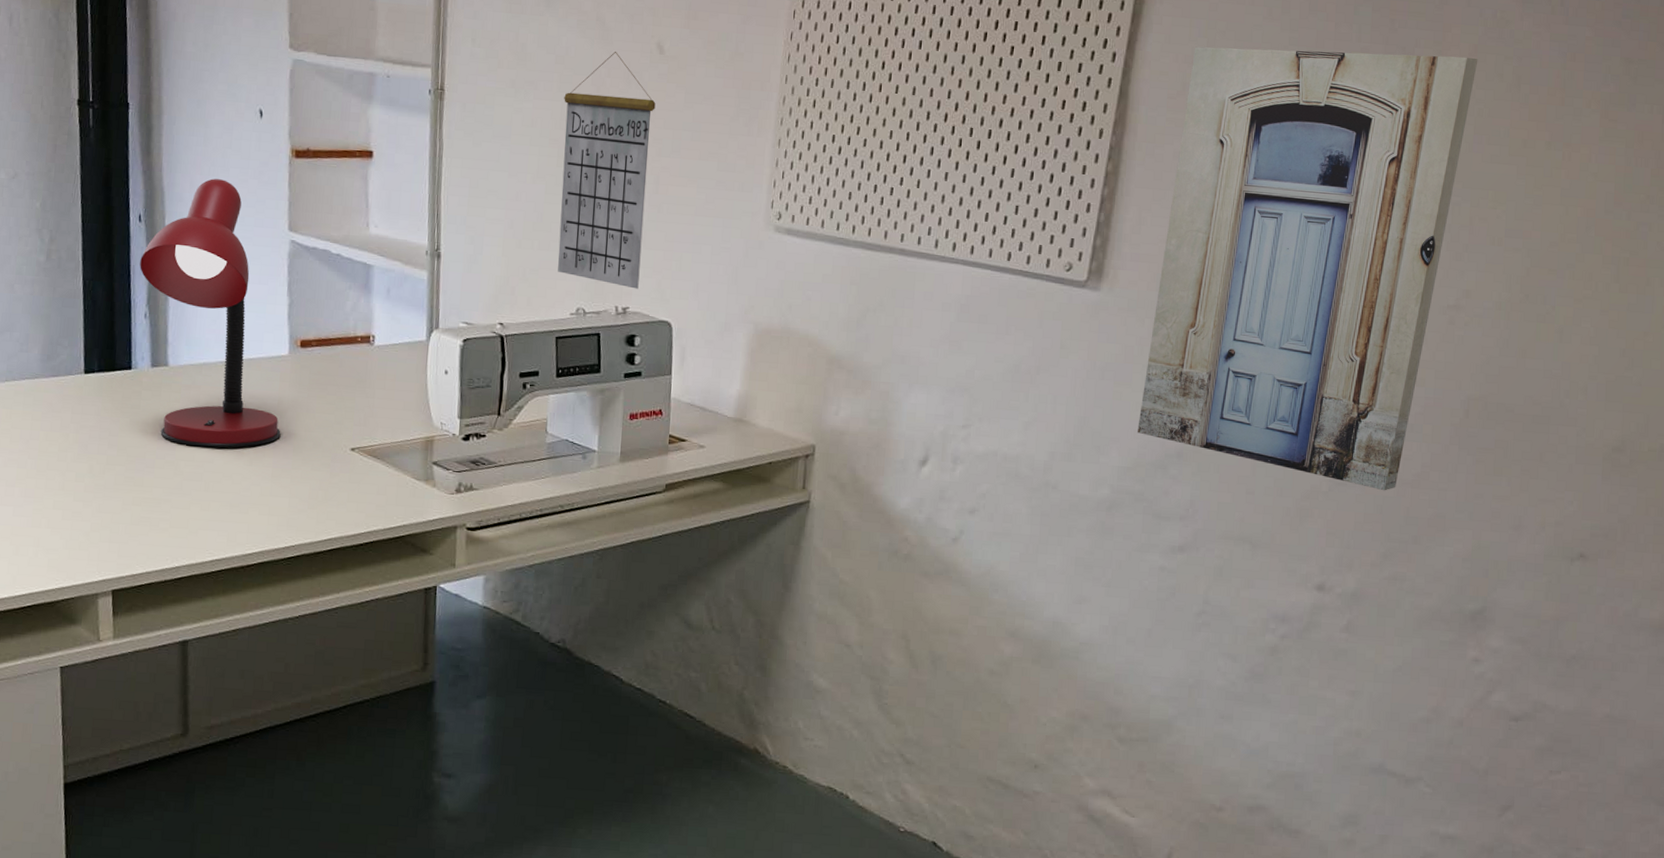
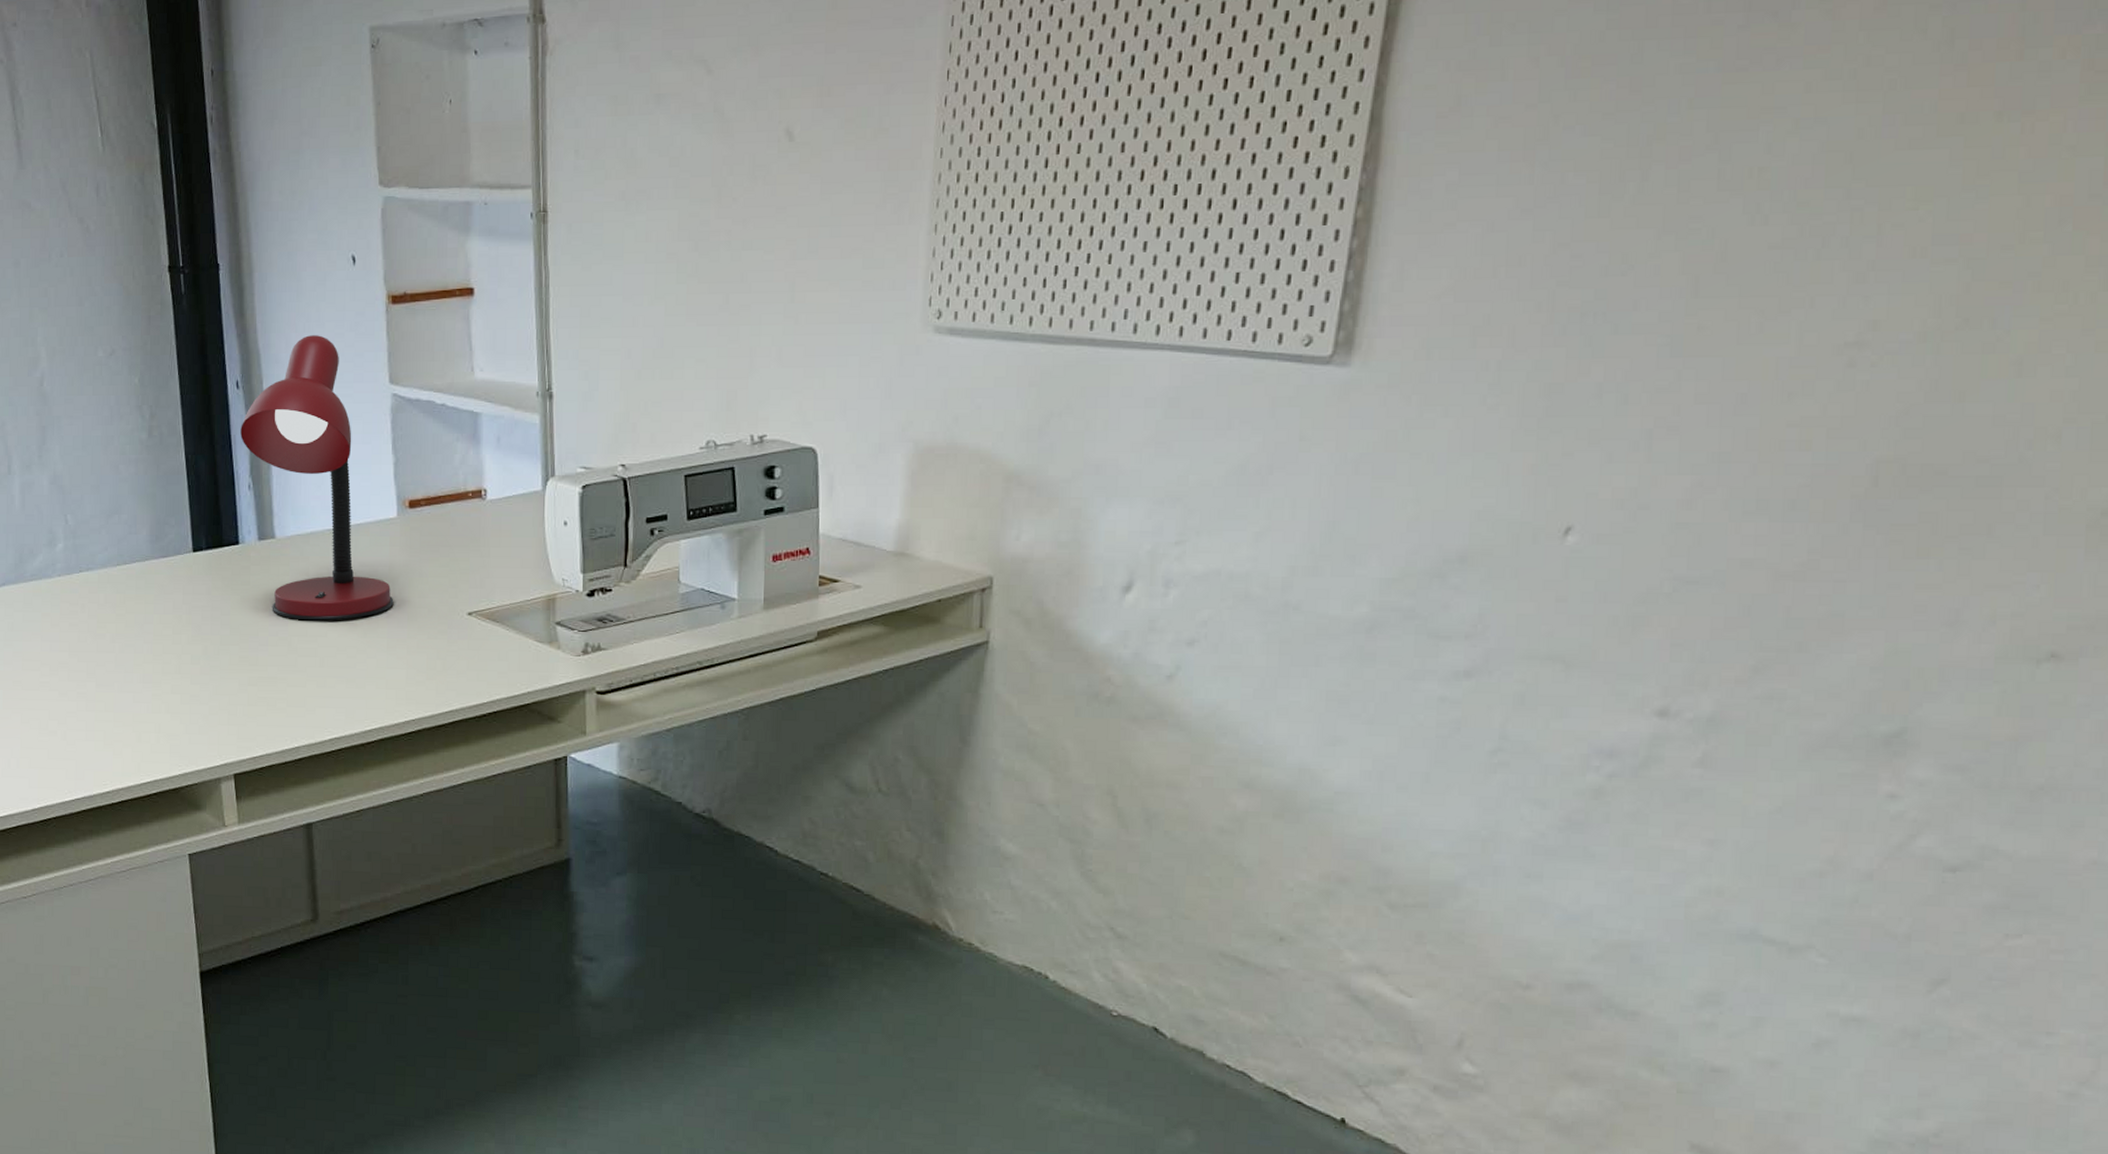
calendar: present [557,52,656,289] -> none [681,145,787,414]
wall art: present [1137,46,1478,491] -> none [1405,12,1889,588]

